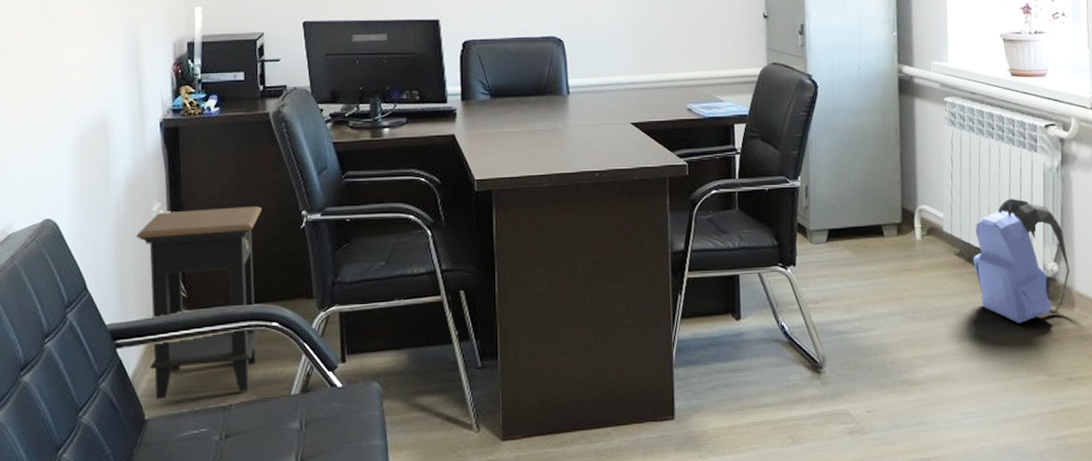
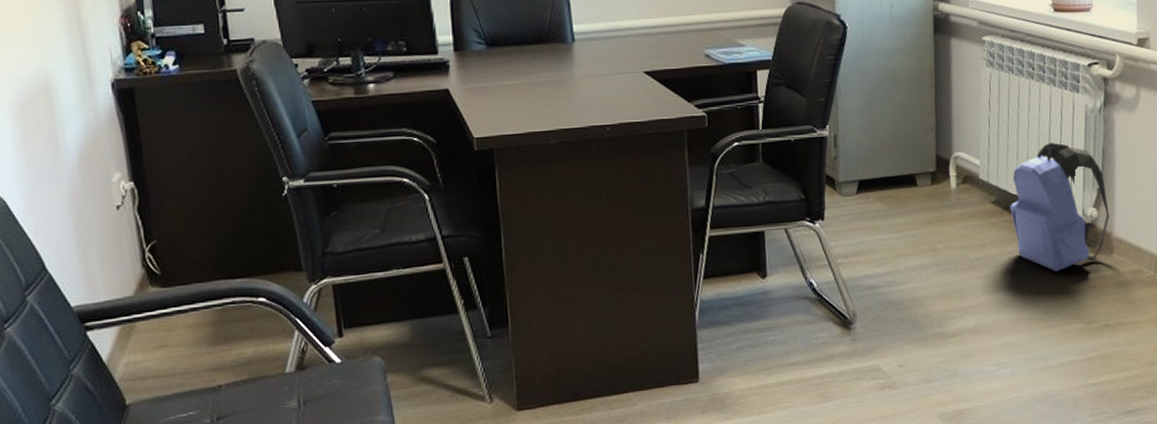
side table: present [136,206,262,400] -> none [96,173,246,384]

